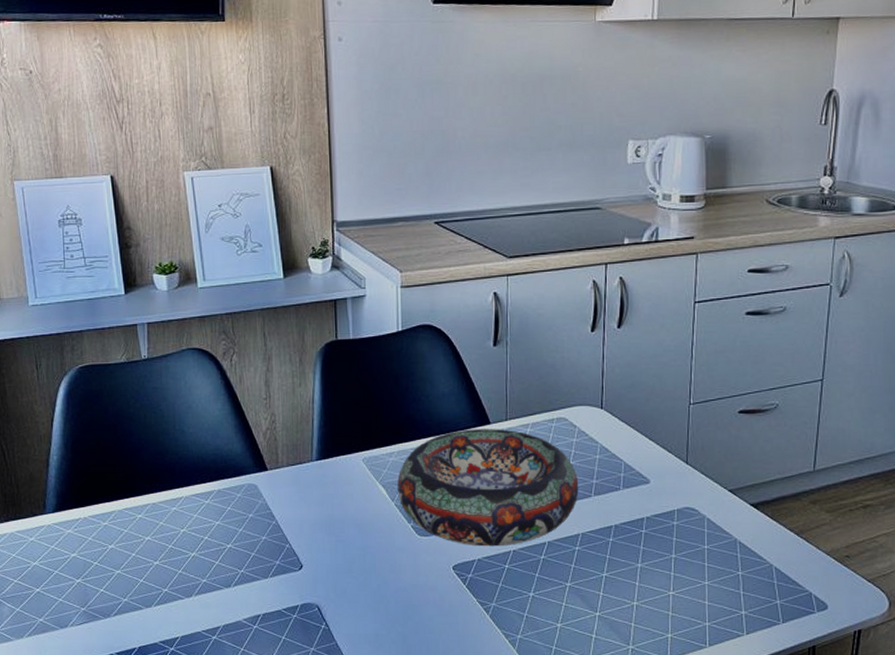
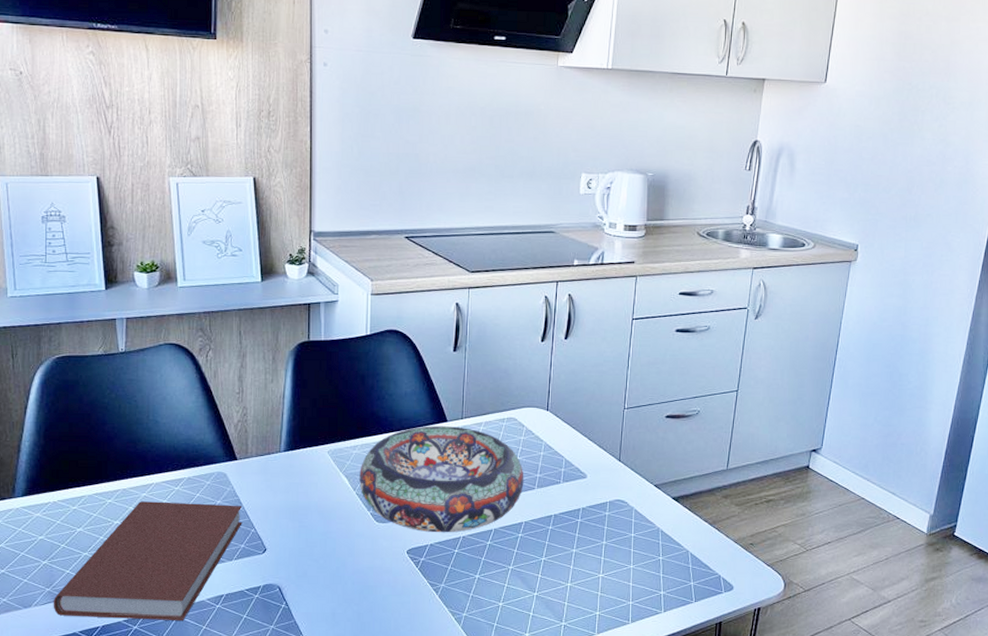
book: none [88,516,276,643] -> present [53,501,243,621]

